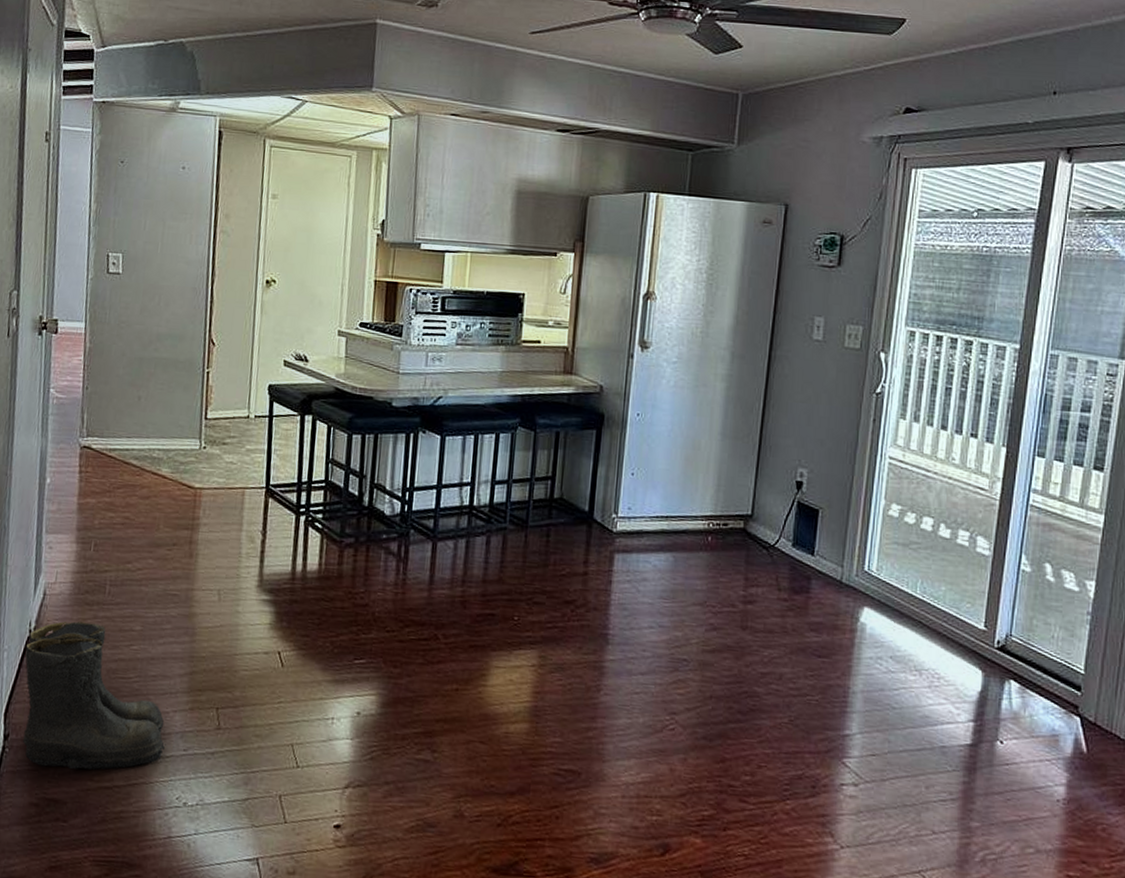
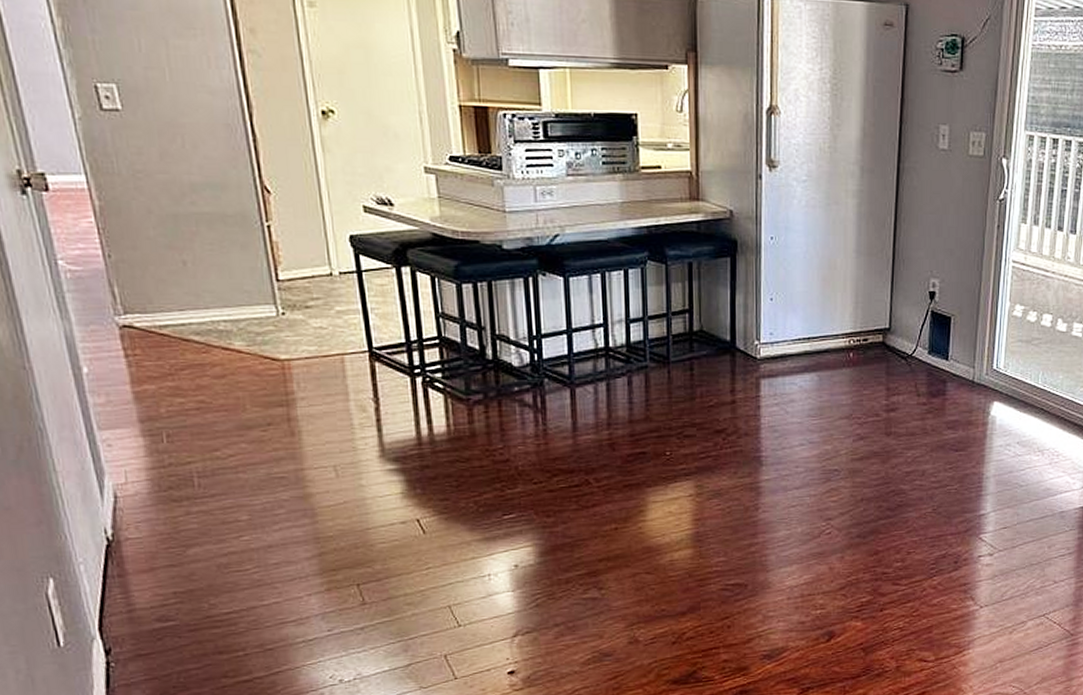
boots: present [22,621,166,770] -> none [105,519,306,674]

